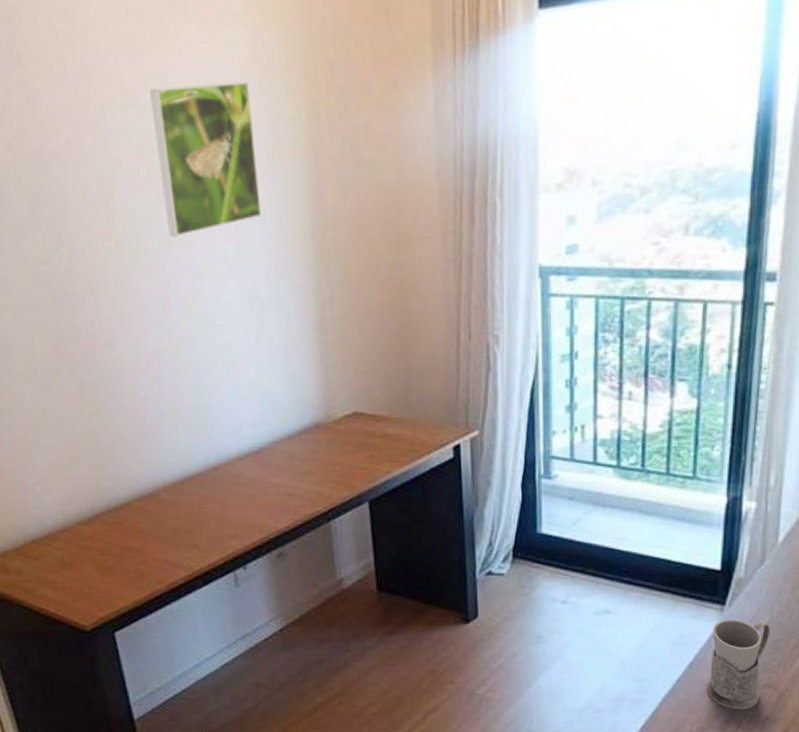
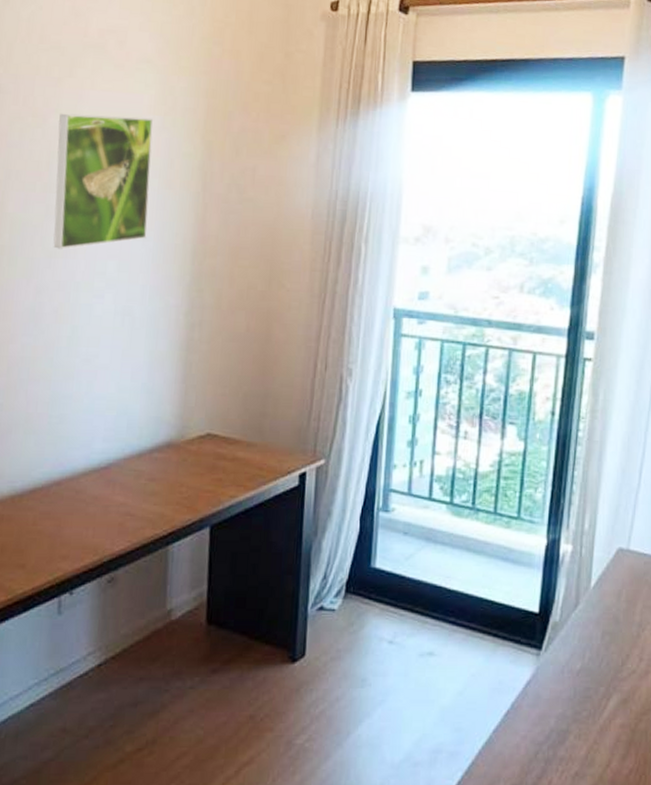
mug: present [706,619,771,710] -> none [520,665,582,764]

